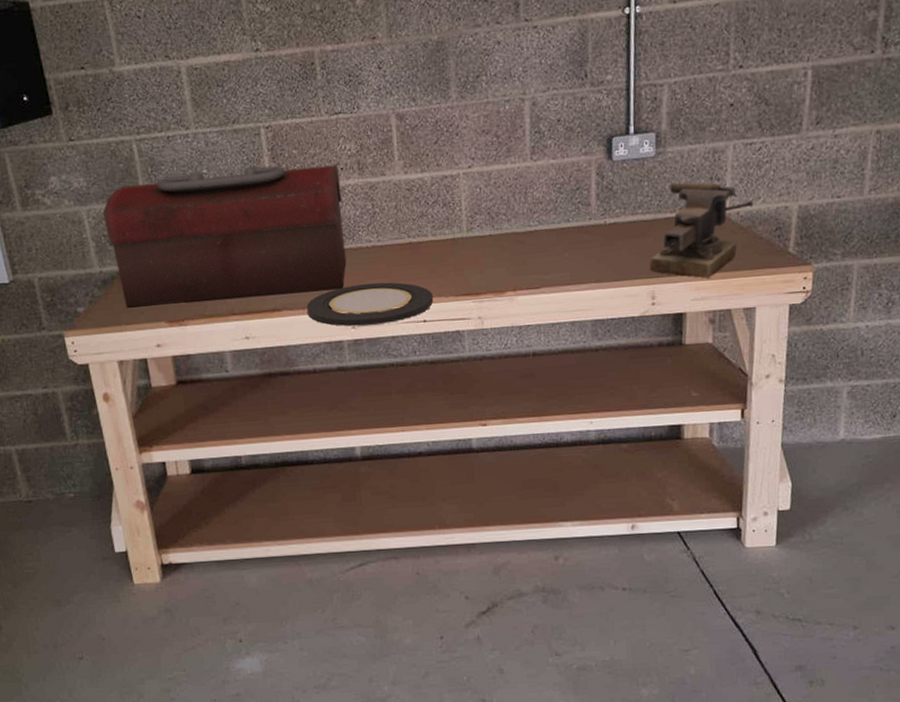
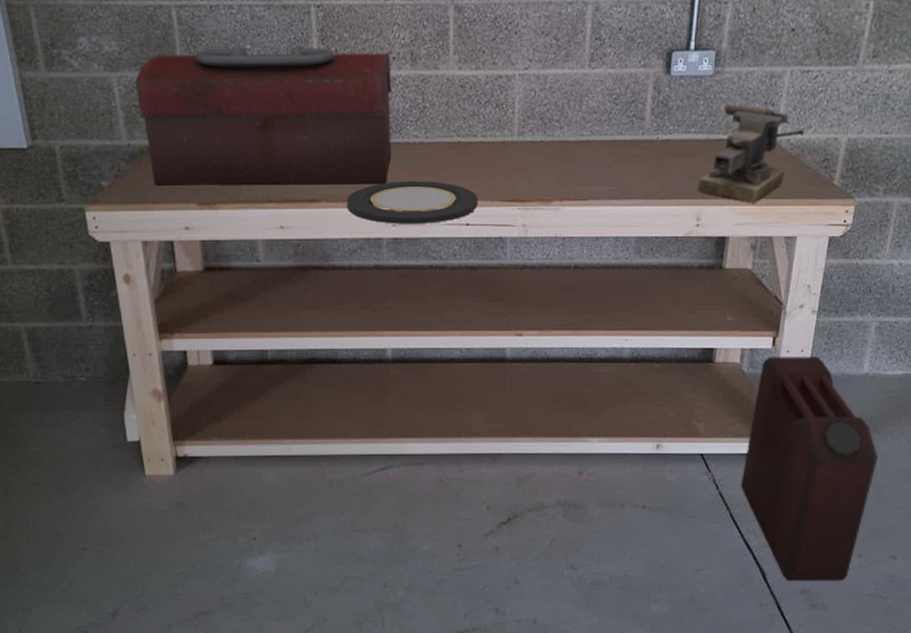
jerry can: none [722,425,864,658] -> present [740,356,878,581]

